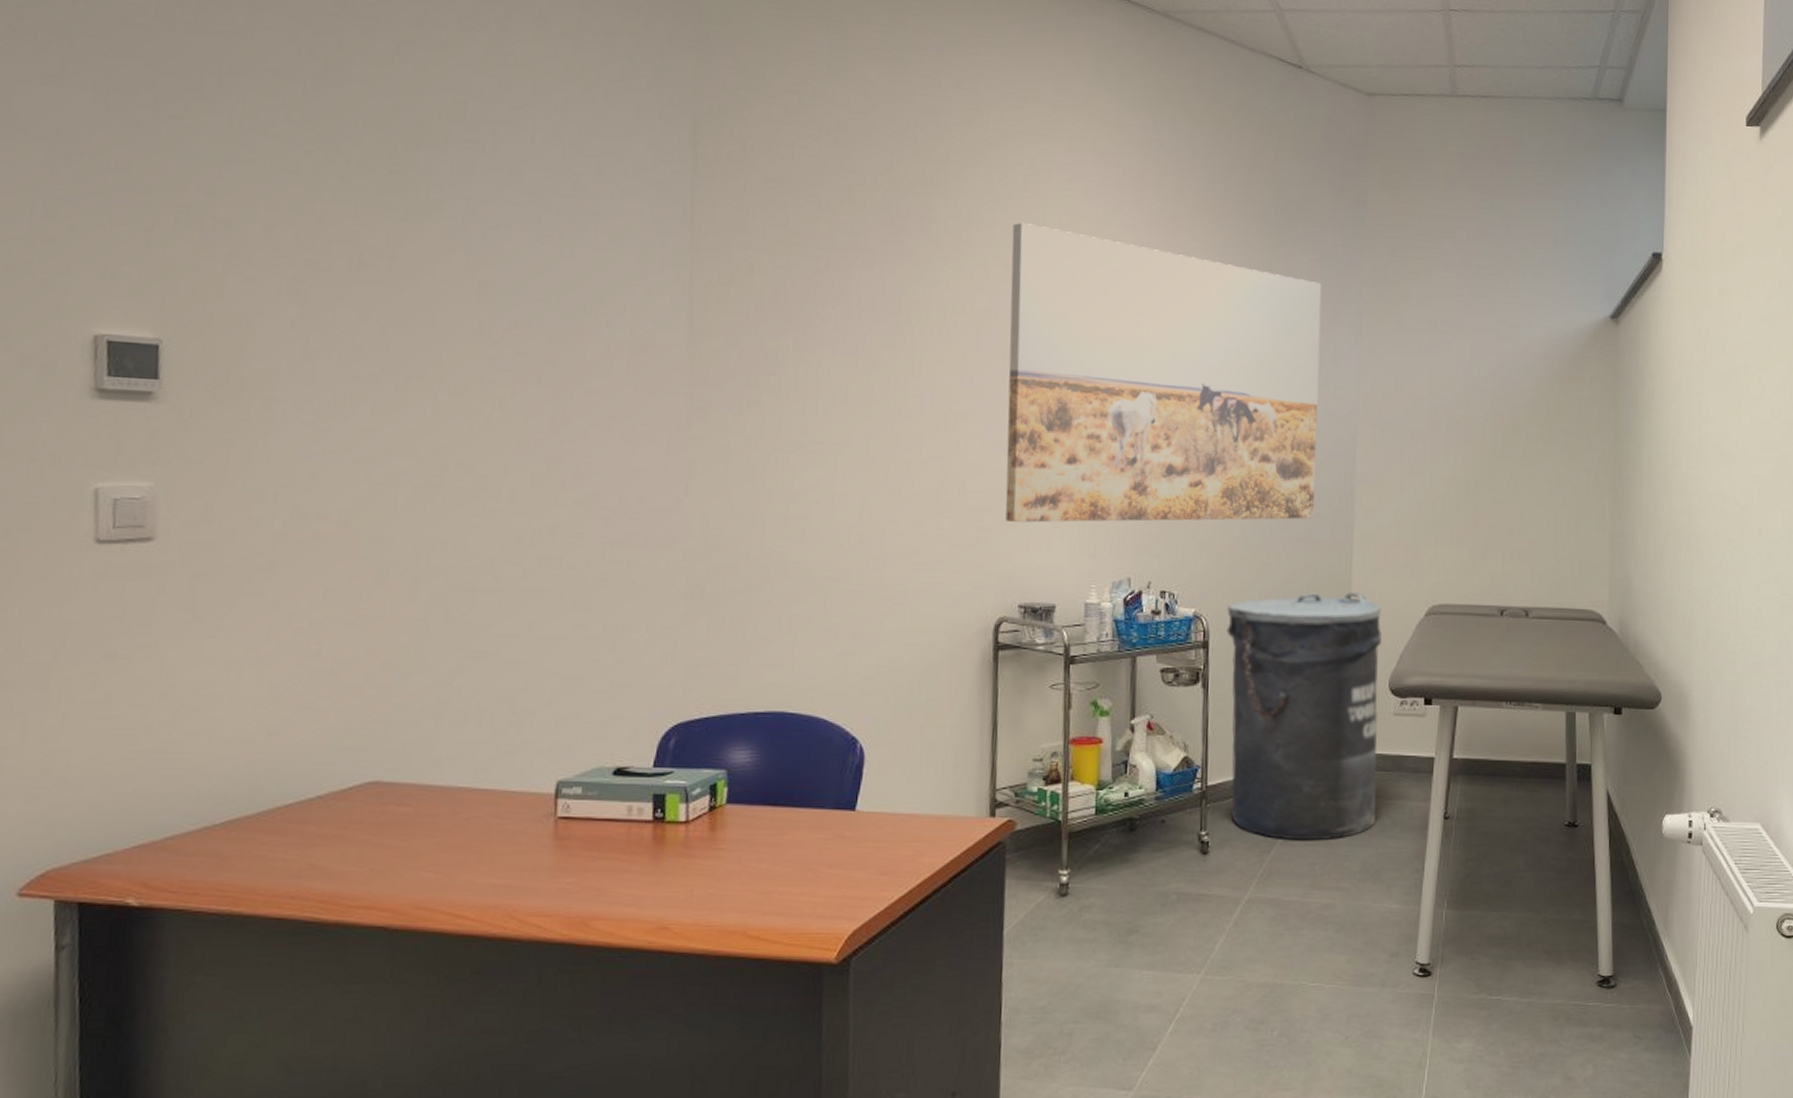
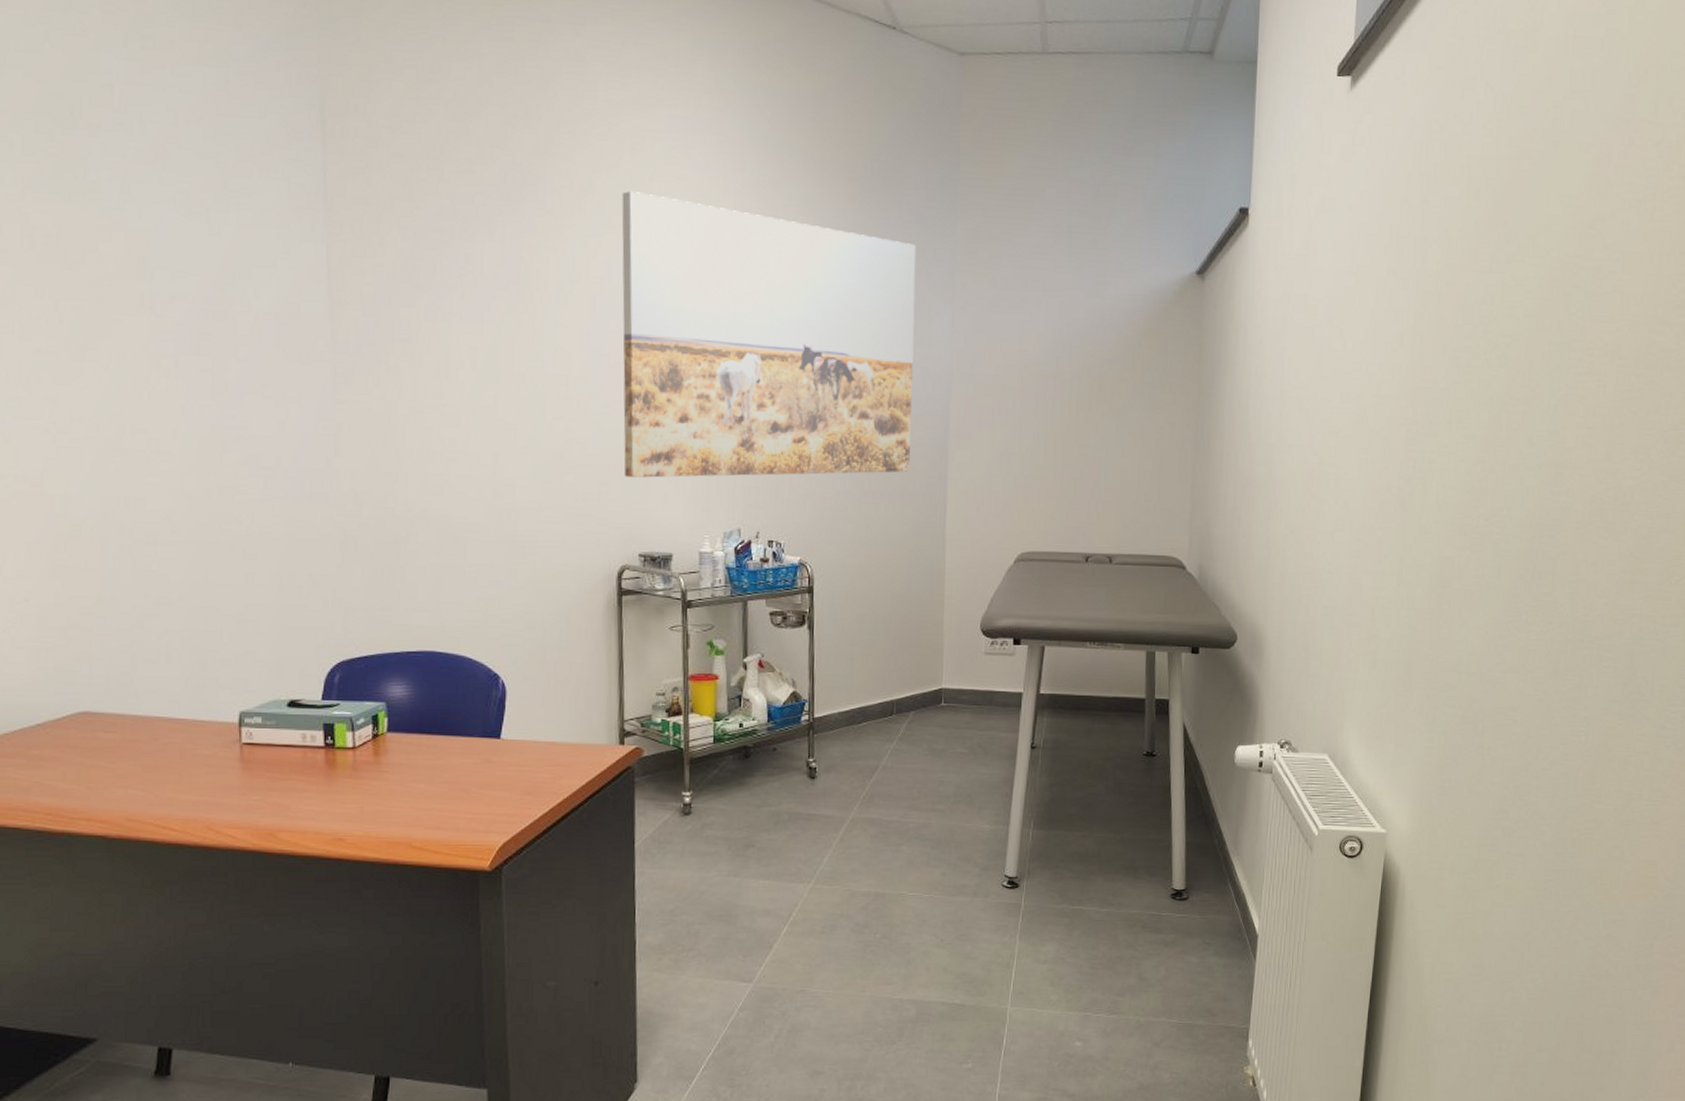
trash can: present [1226,591,1382,841] -> none [829,540,974,768]

